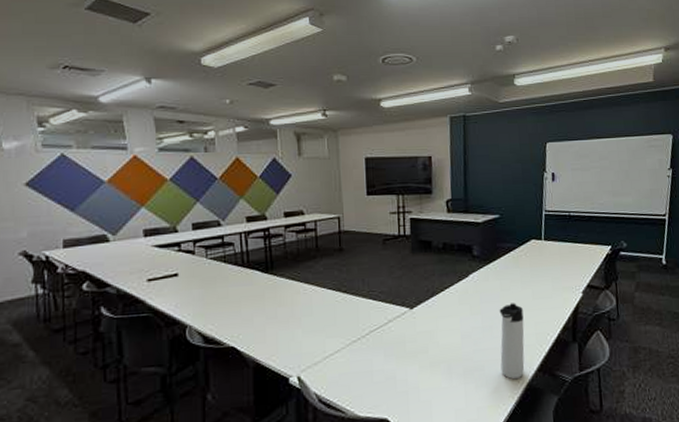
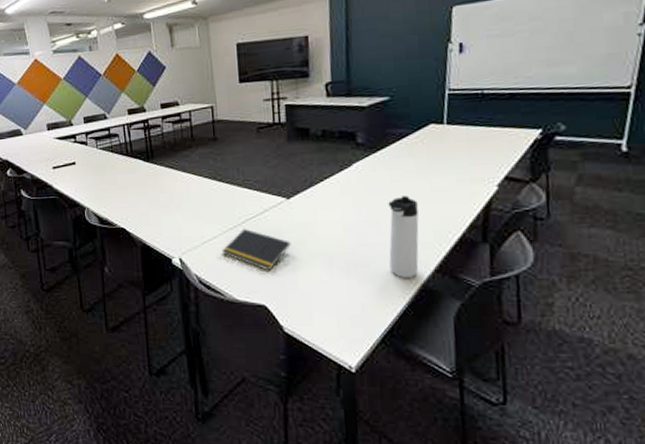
notepad: none [344,340,414,383] -> present [221,228,291,271]

